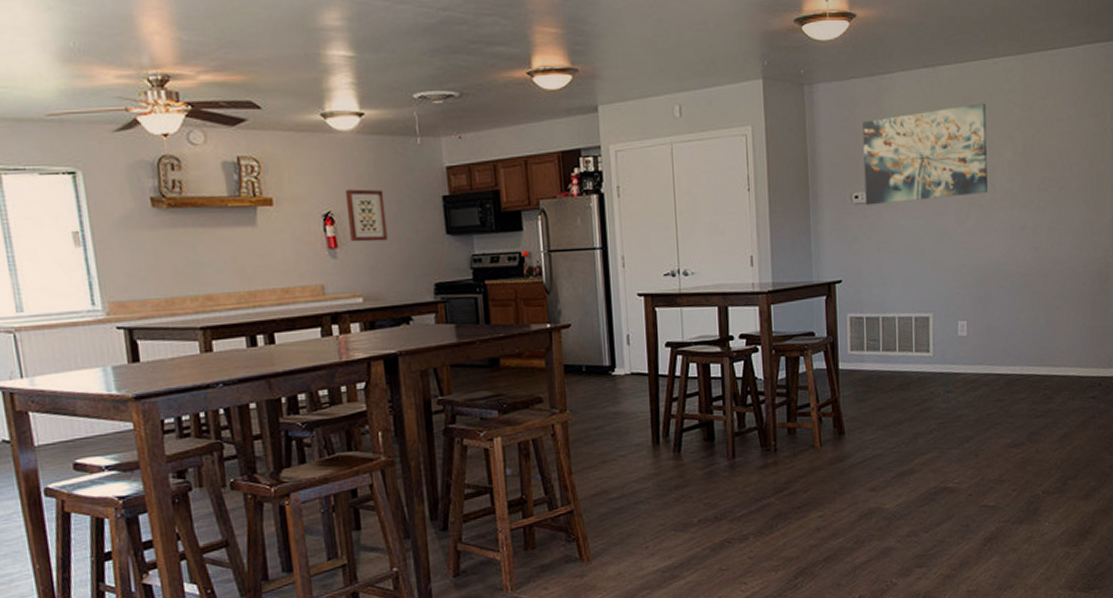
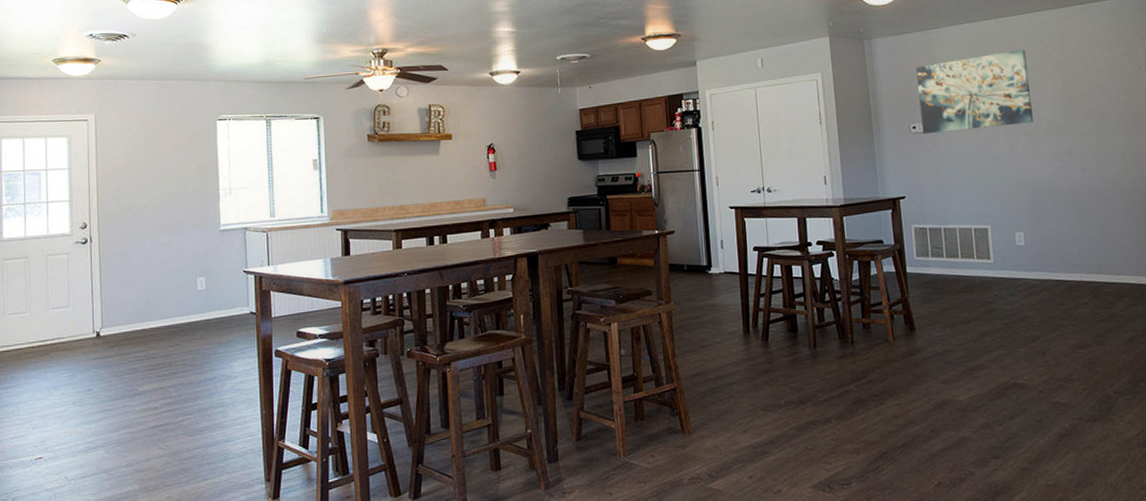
wall art: present [345,189,388,242] -> none [504,126,534,166]

